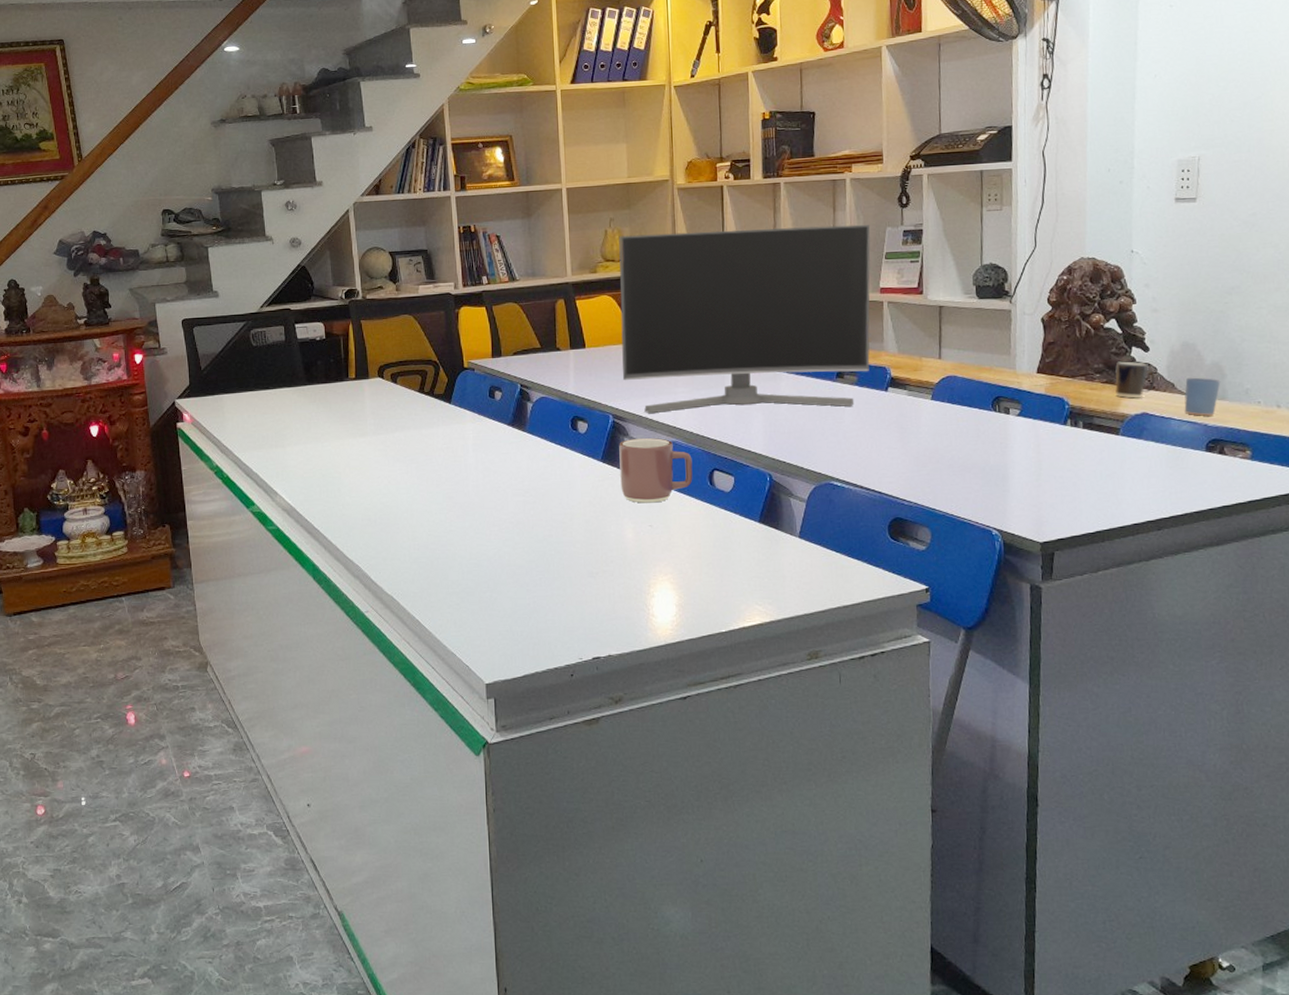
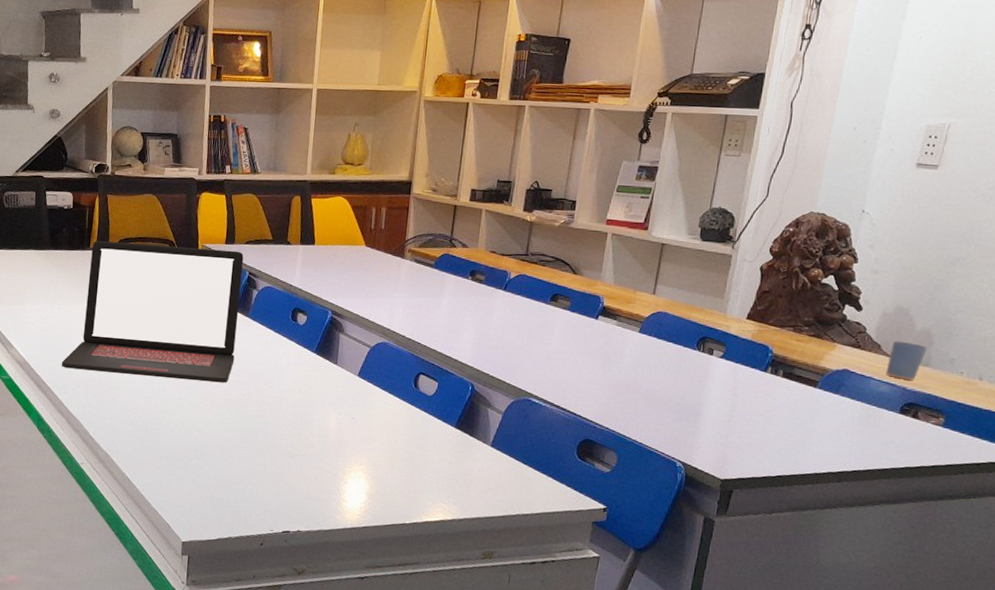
laptop: none [331,363,517,510] -> present [61,240,244,383]
computer monitor: present [619,224,871,414] -> none [345,141,607,329]
mug: present [619,437,693,503] -> none [330,335,401,398]
mug: present [1115,361,1156,399] -> none [821,317,863,355]

